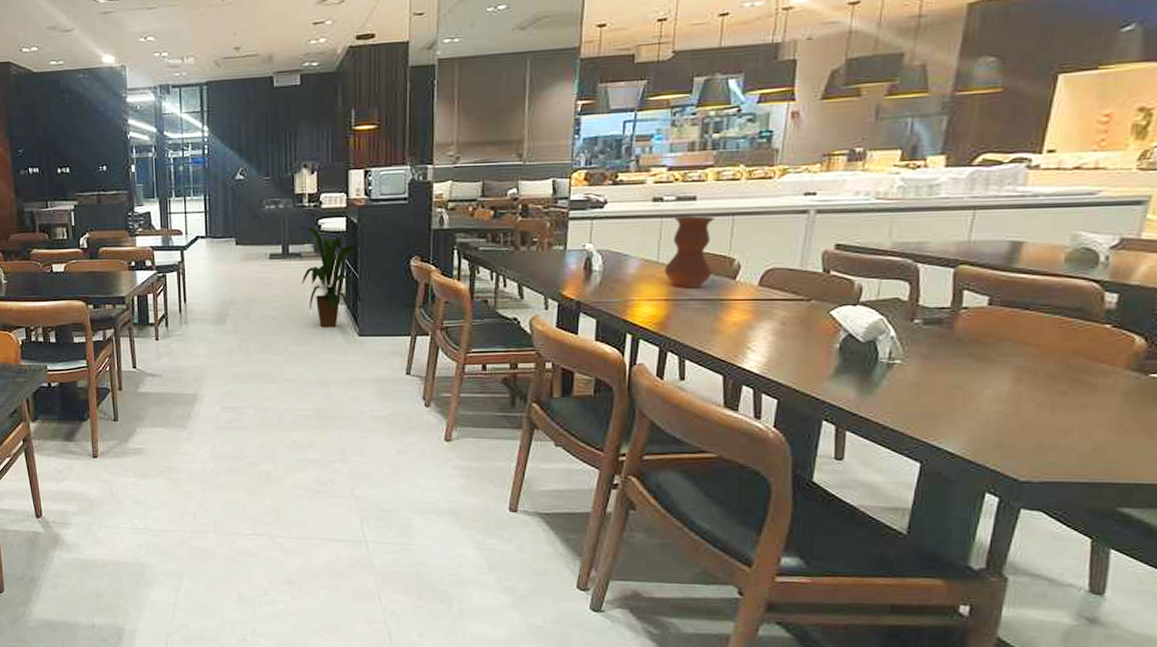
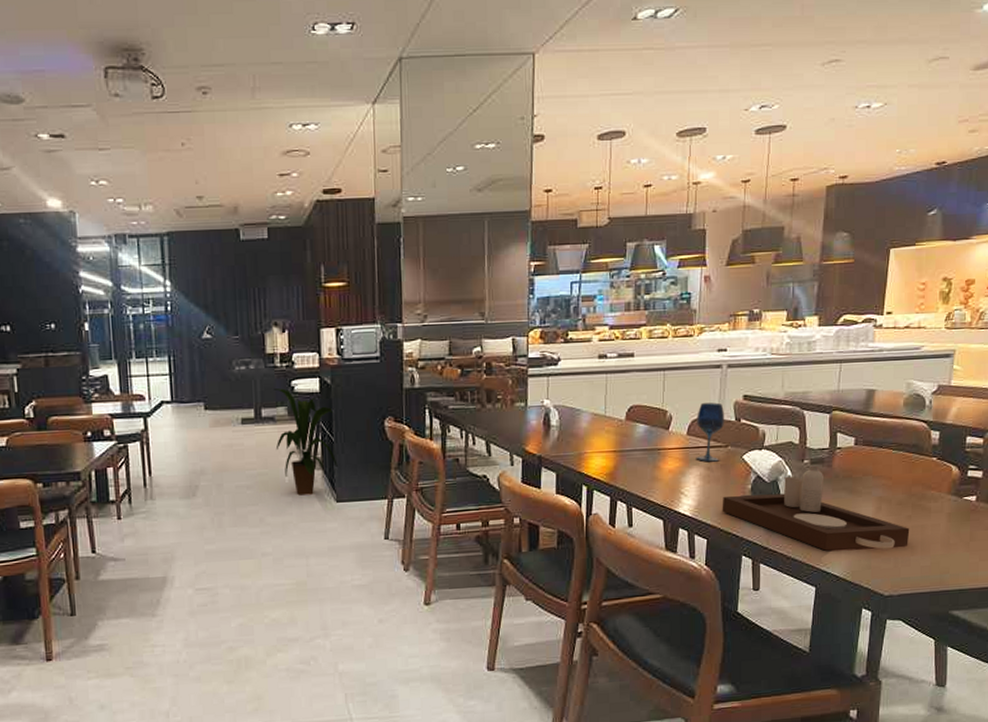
vase: present [665,216,716,289] -> none [611,371,650,440]
wineglass: none [768,251,810,316] -> present [696,402,725,462]
serving tray: none [799,326,1064,428] -> present [722,465,910,551]

